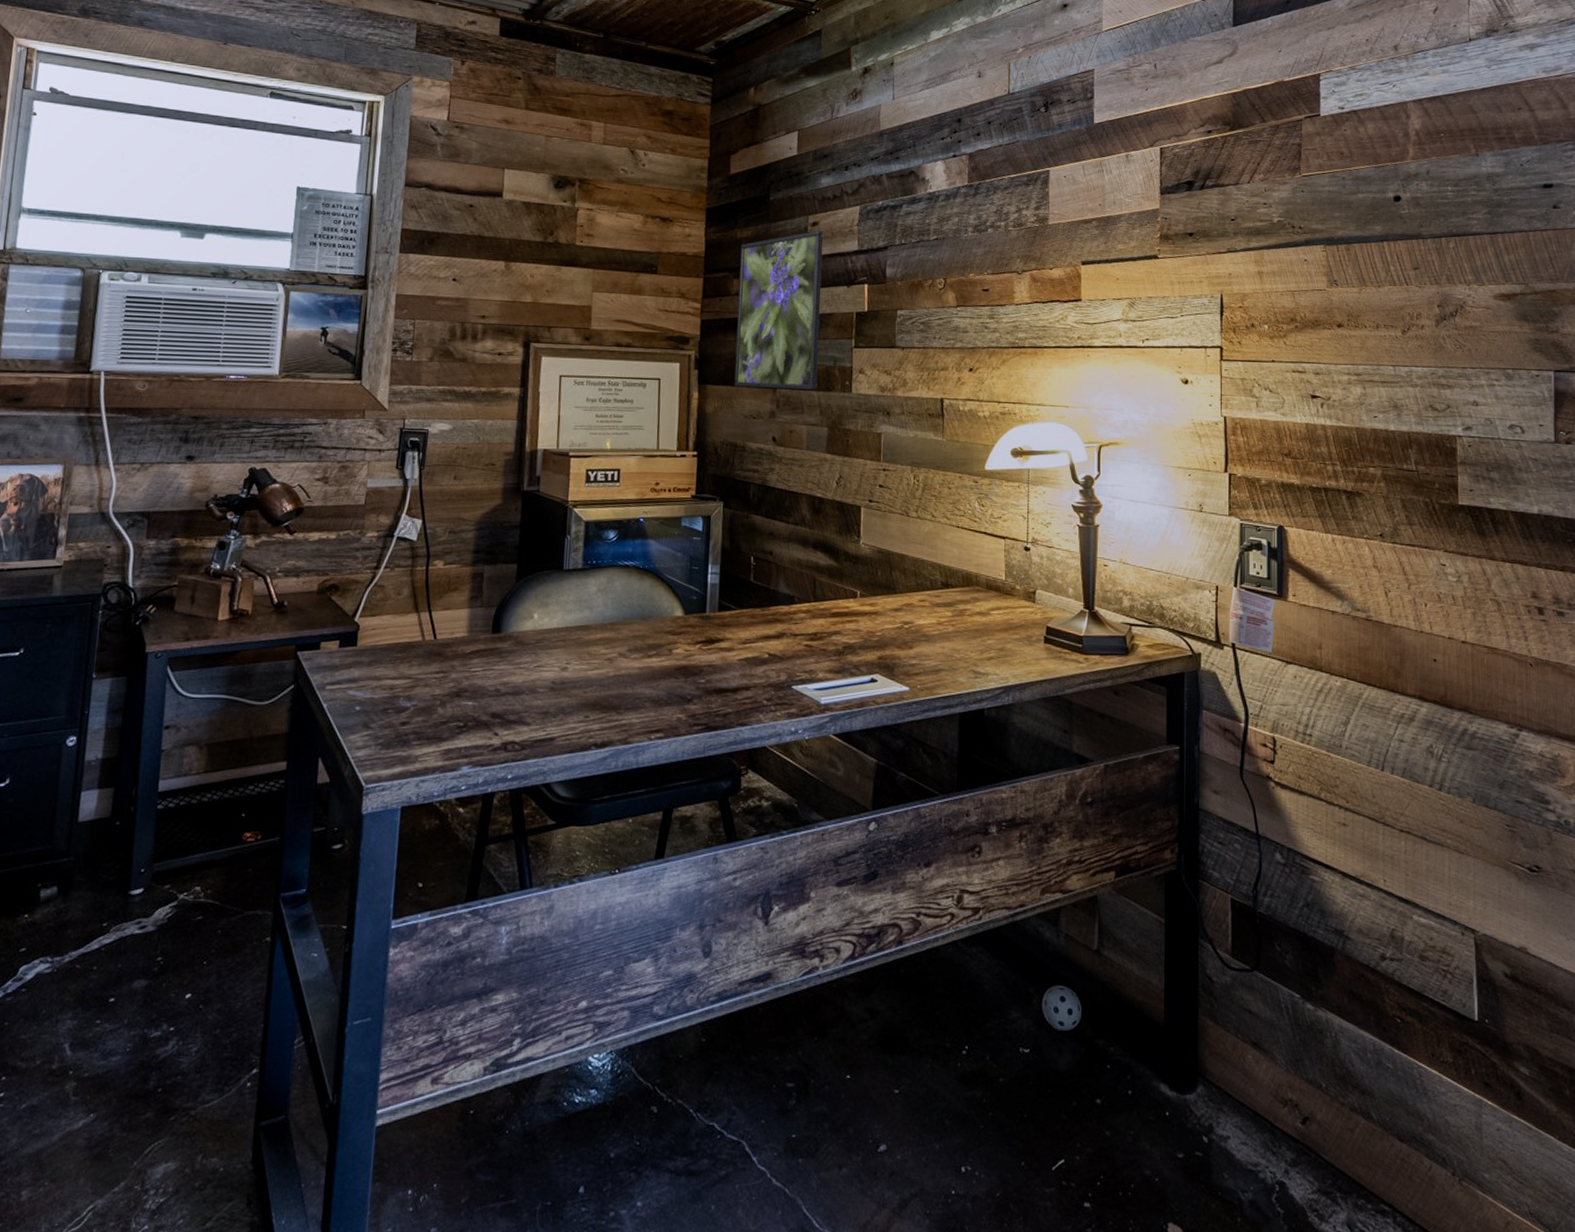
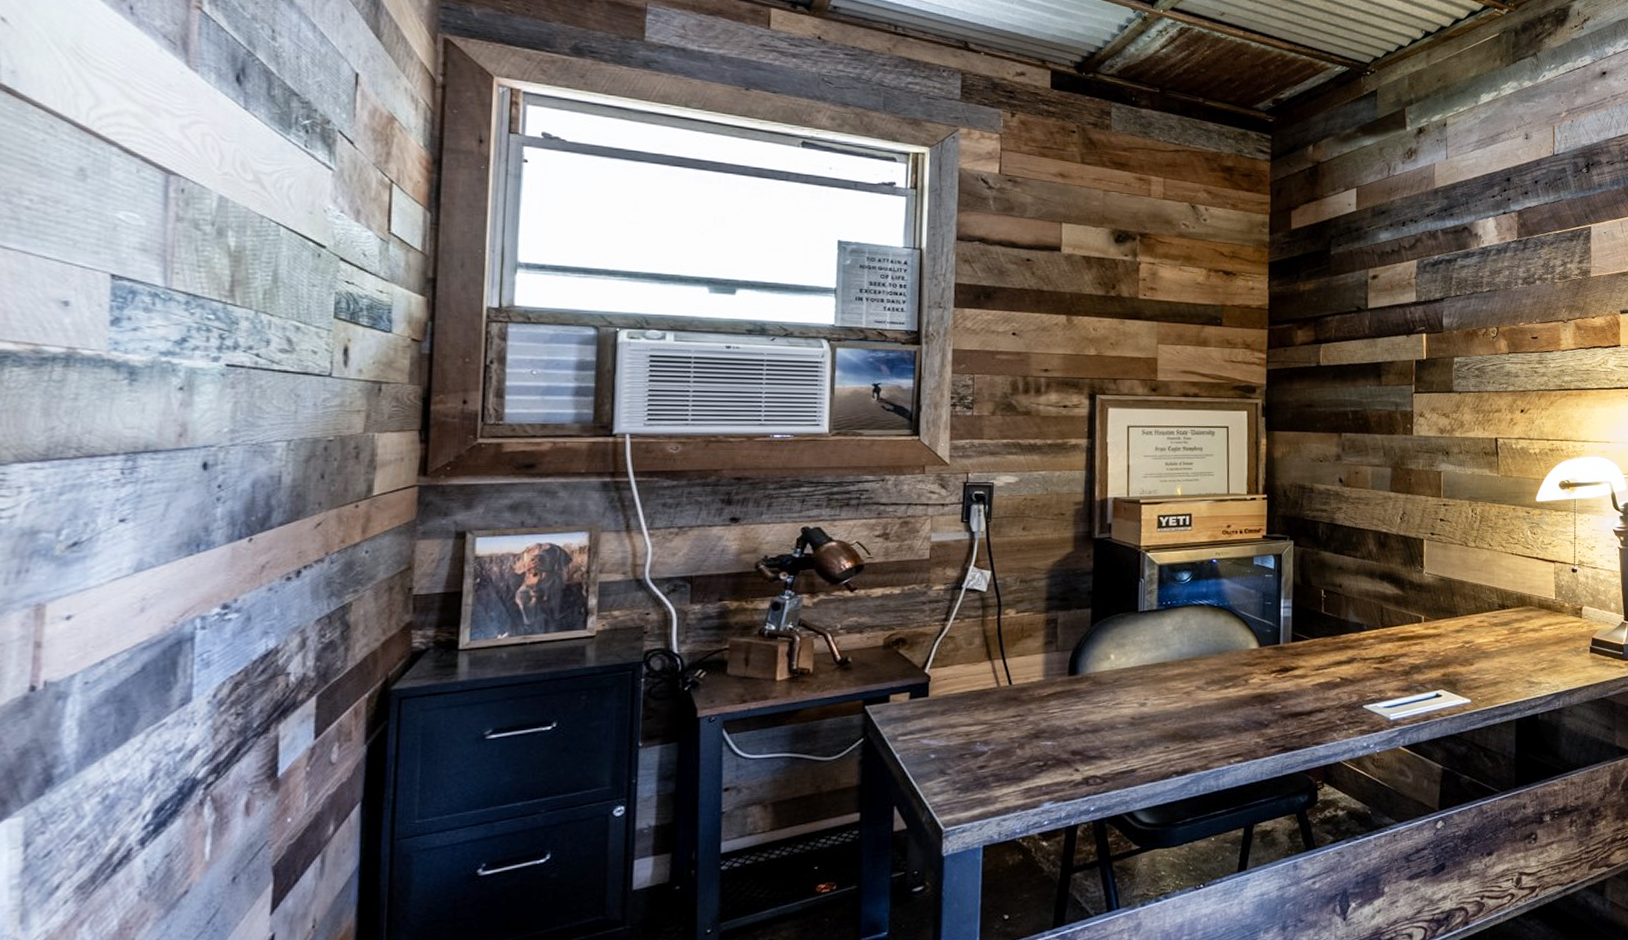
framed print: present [734,230,824,390] -> none [1301,283,1384,433]

